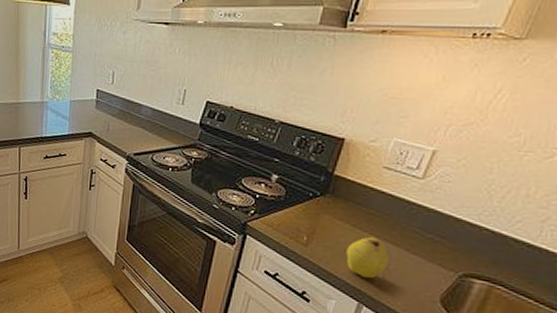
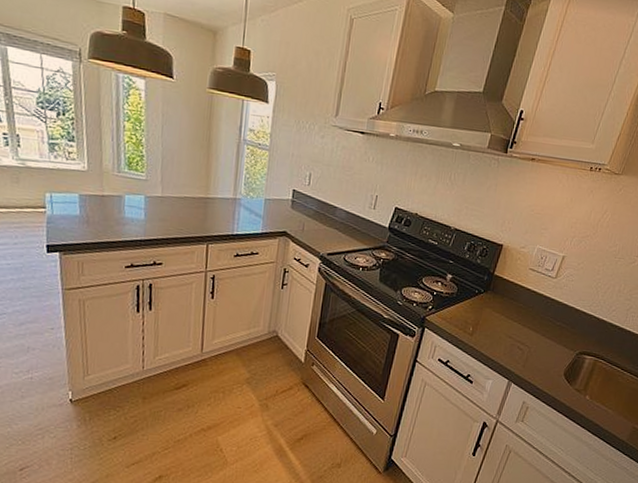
fruit: present [346,236,389,279] -> none [501,325,531,361]

